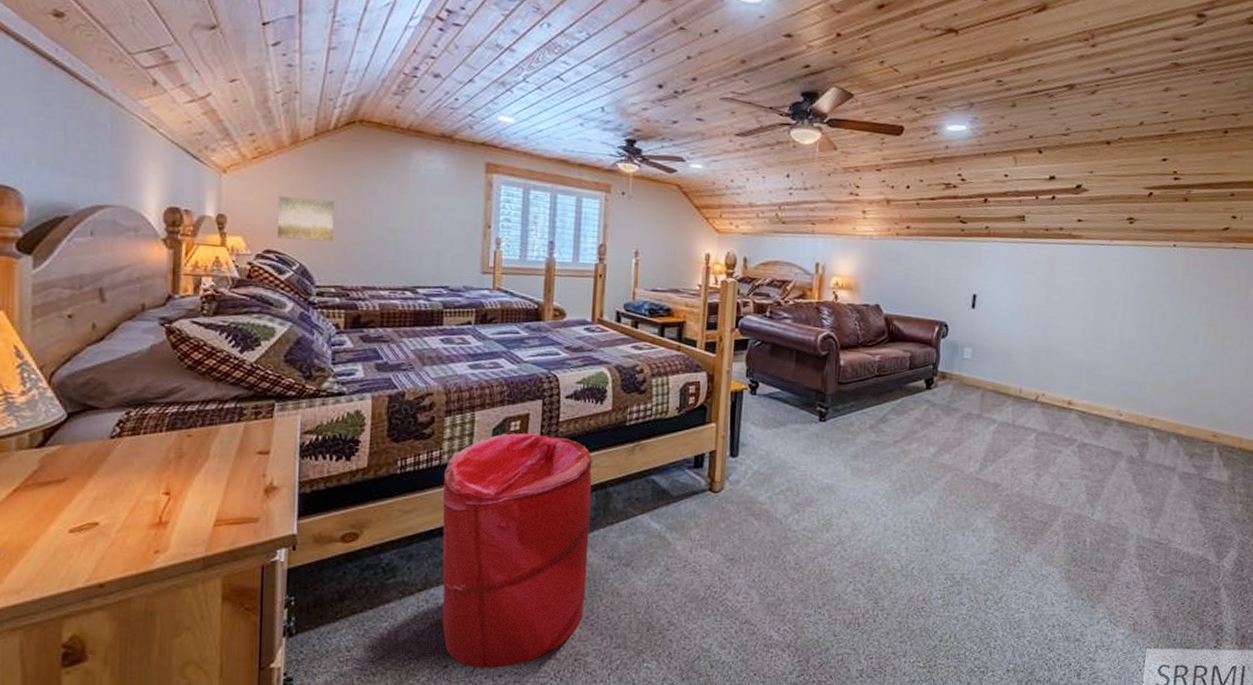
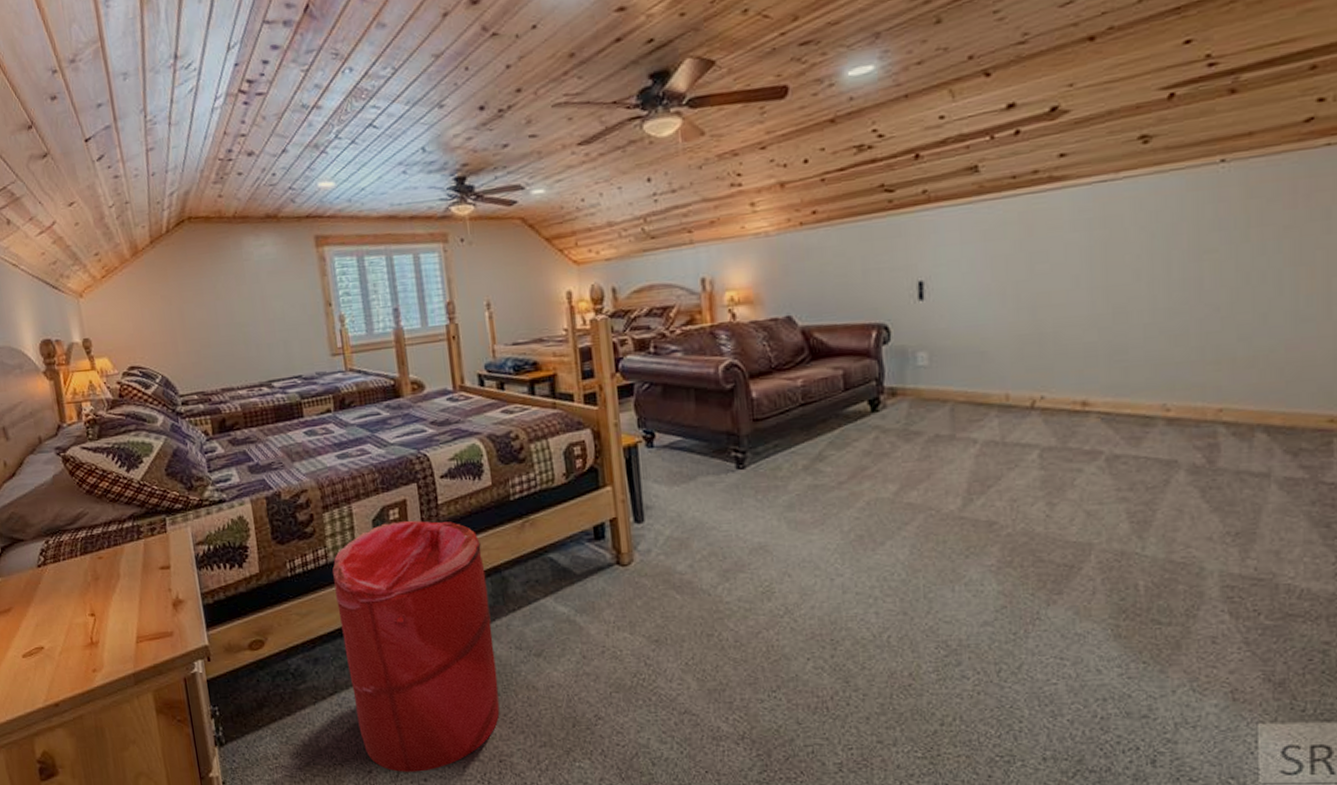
wall art: present [276,195,335,242] -> none [130,306,187,353]

